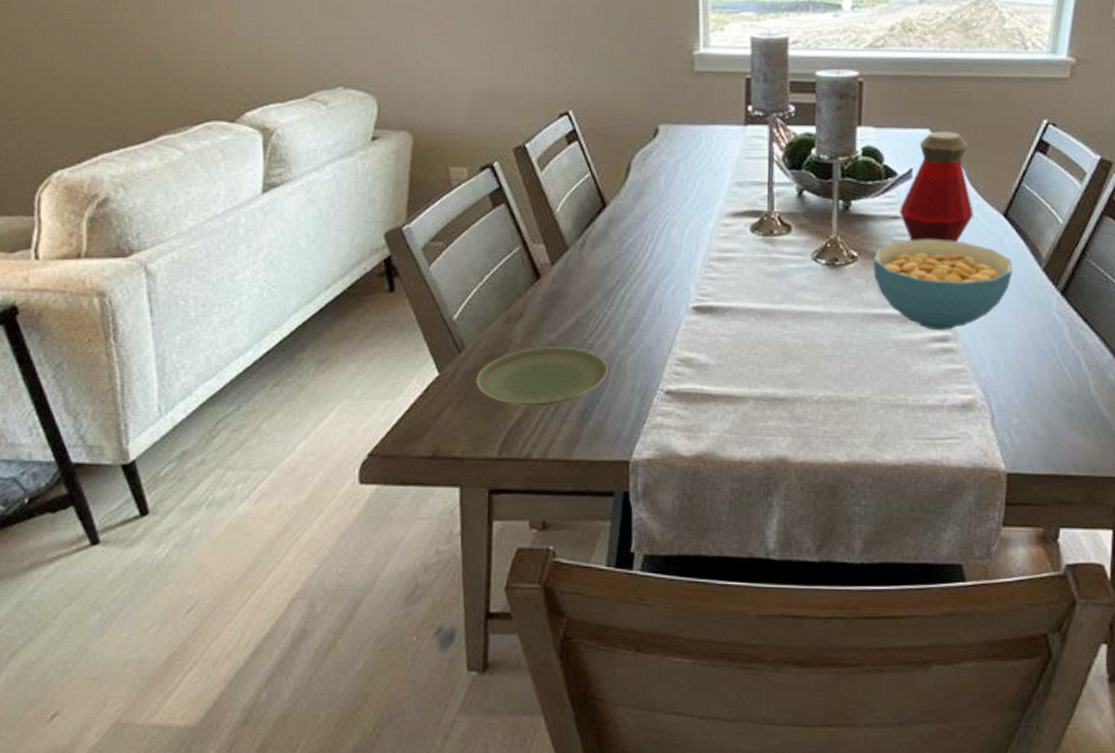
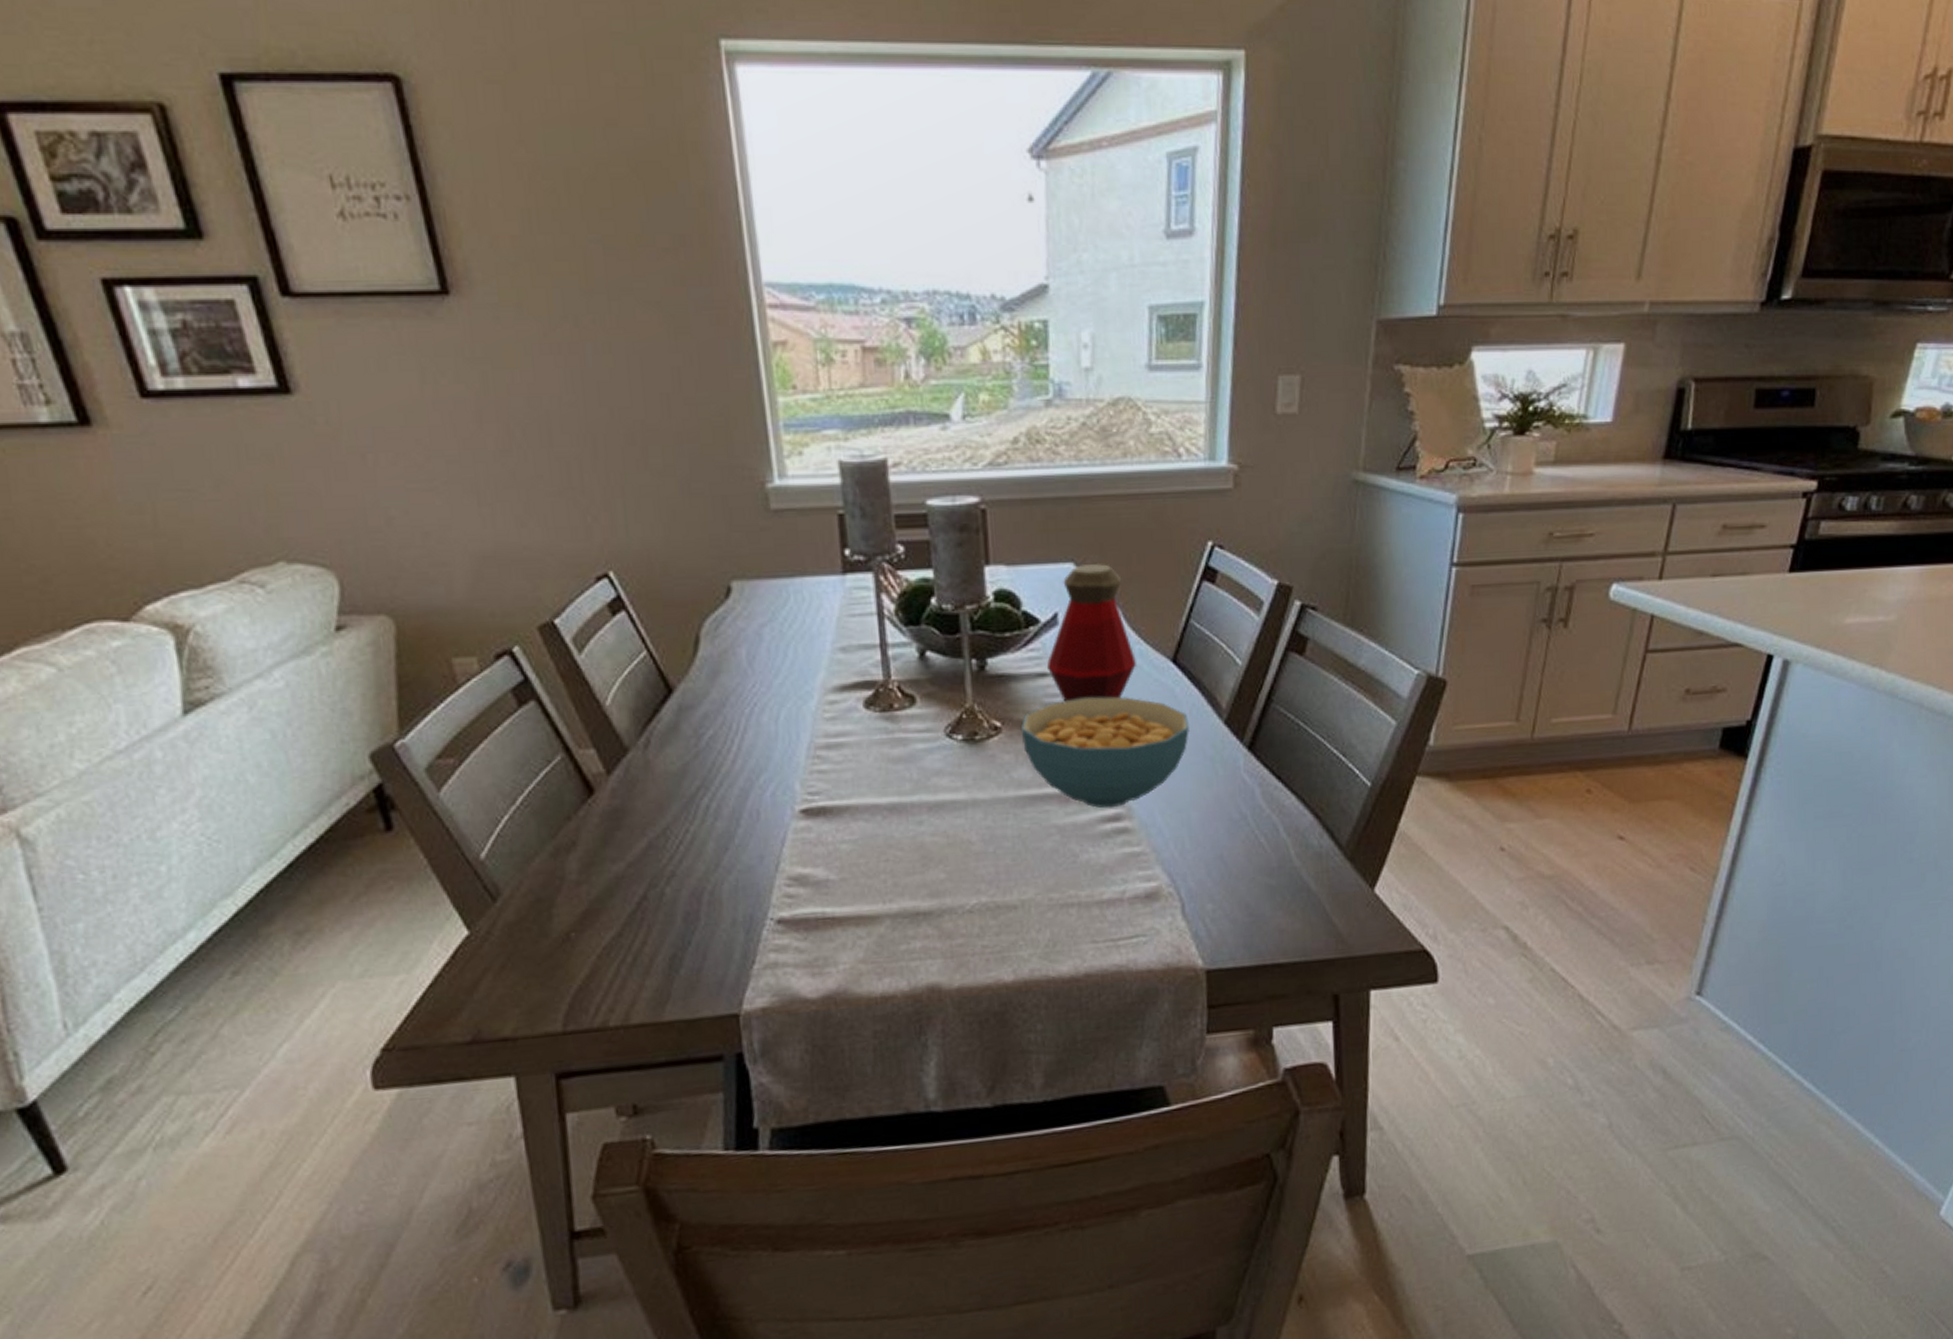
plate: present [476,346,610,408] -> none [521,877,700,962]

